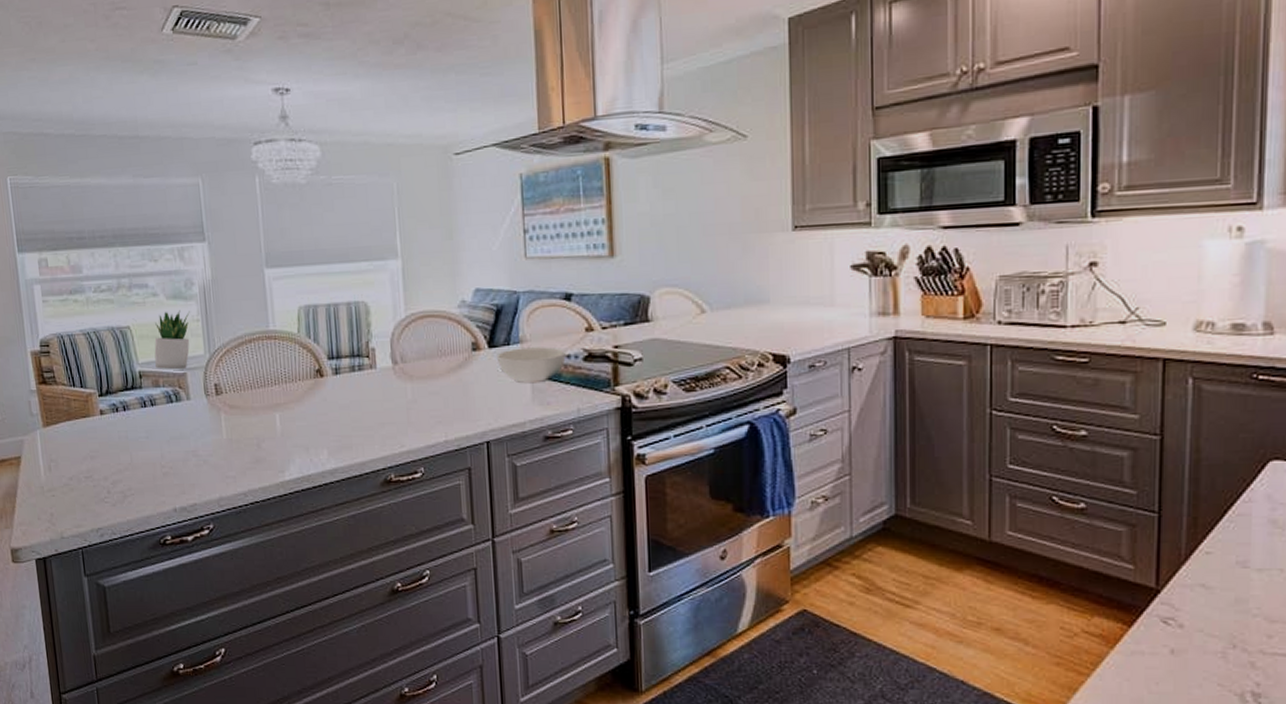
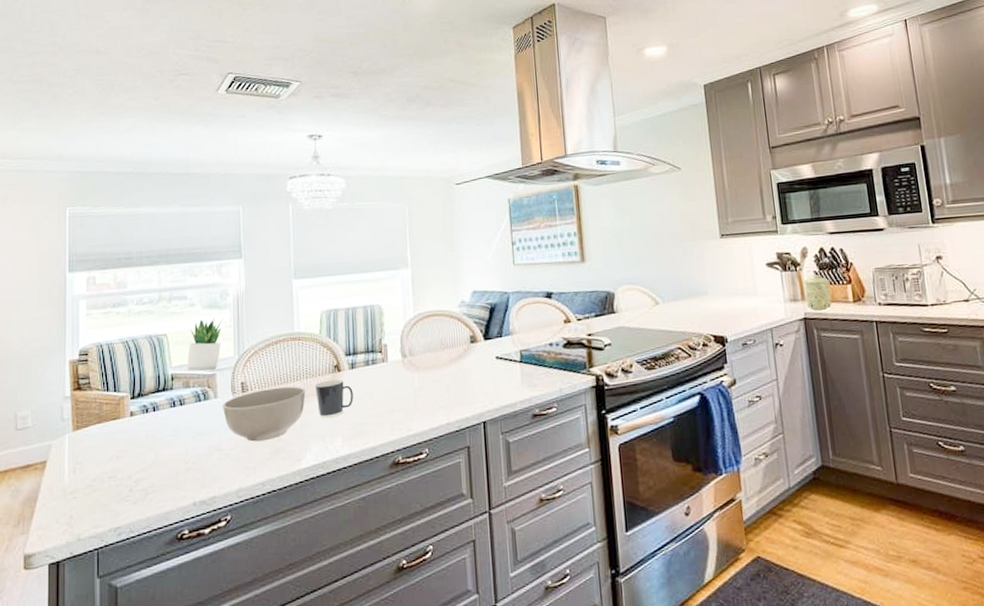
bowl: none [195,390,286,449] -> present [222,386,306,442]
mug: none [296,385,339,428] -> present [315,379,354,418]
bowl: present [496,347,567,384] -> none [491,337,550,370]
mug: none [899,281,935,329] -> present [803,274,832,312]

